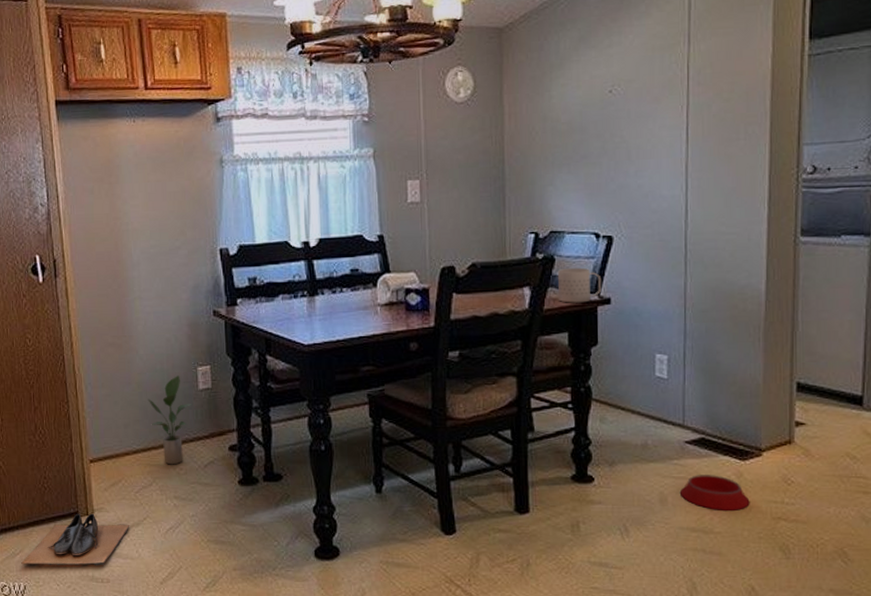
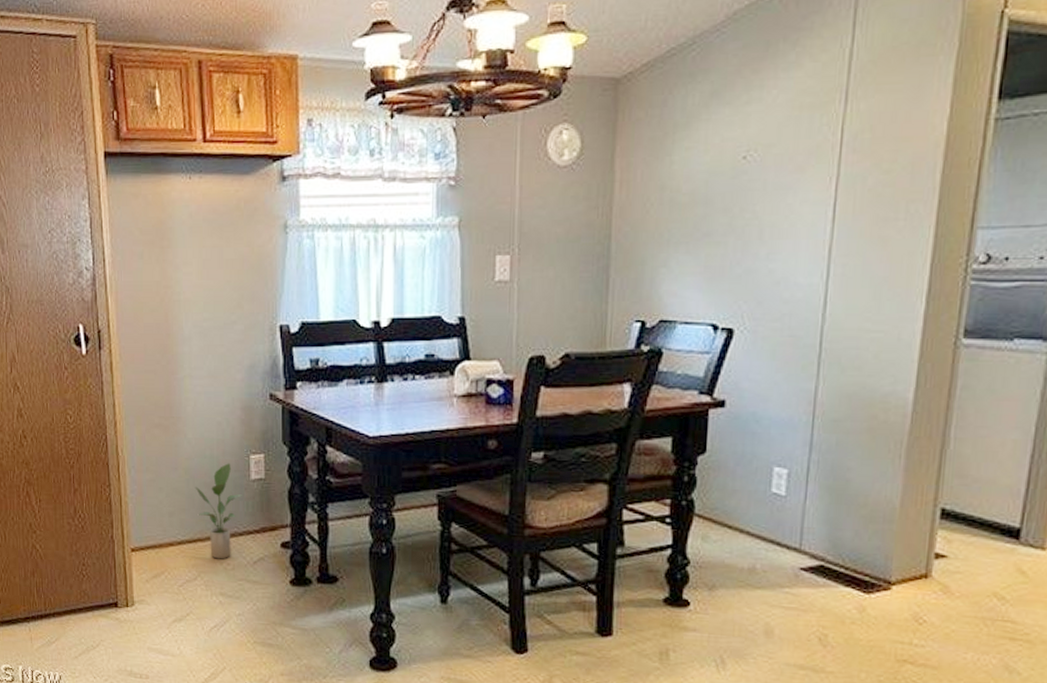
shoe: present [21,513,130,566] -> none [57,604,172,661]
mug: present [557,267,602,303] -> none [663,363,717,404]
pet bowl: present [679,475,750,510] -> none [788,606,872,649]

